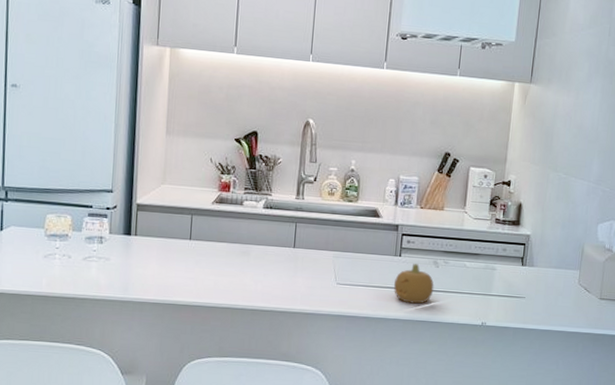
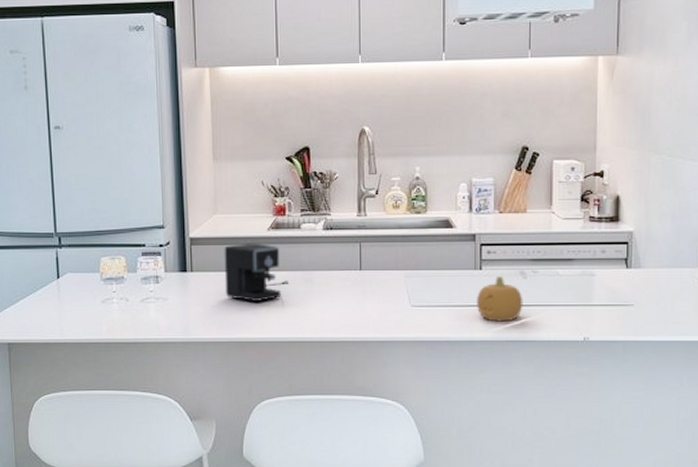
coffee maker: none [166,213,227,269] -> present [224,242,289,303]

